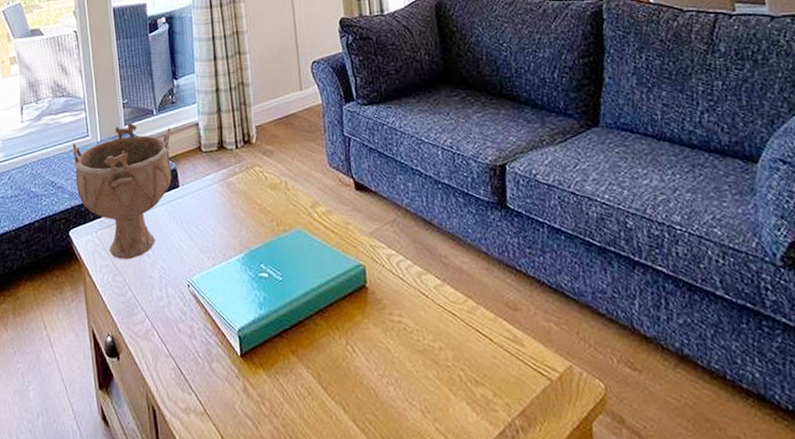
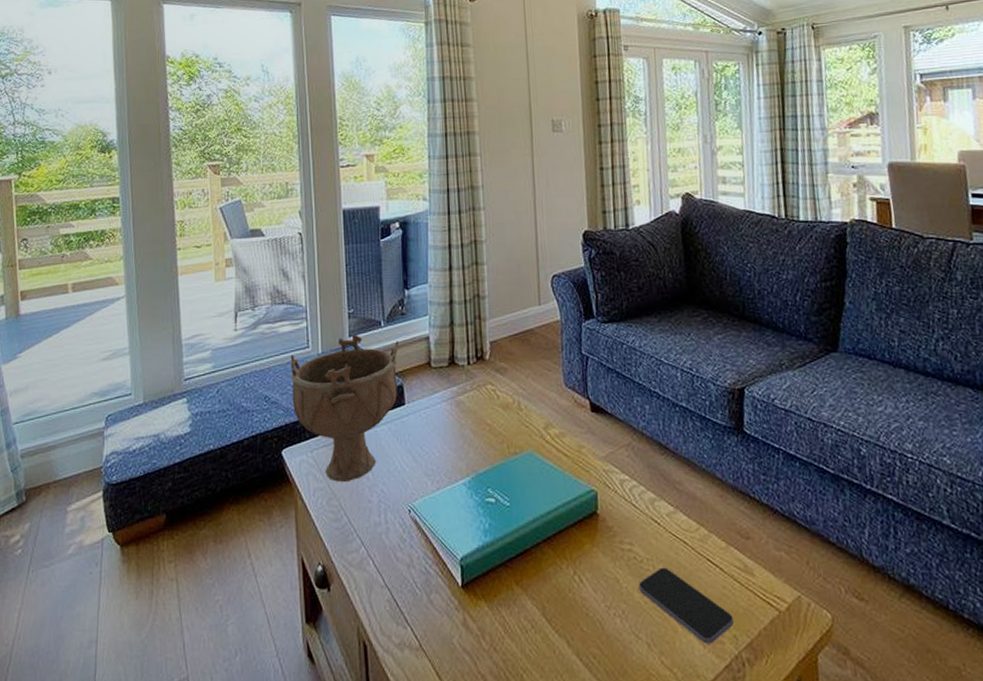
smartphone: none [409,338,506,412] -> present [638,567,735,644]

